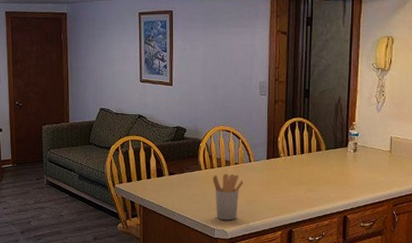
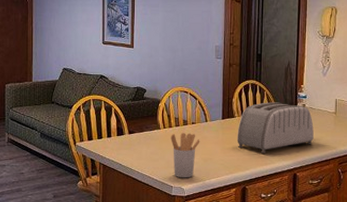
toaster: none [283,140,366,195] -> present [237,102,314,154]

